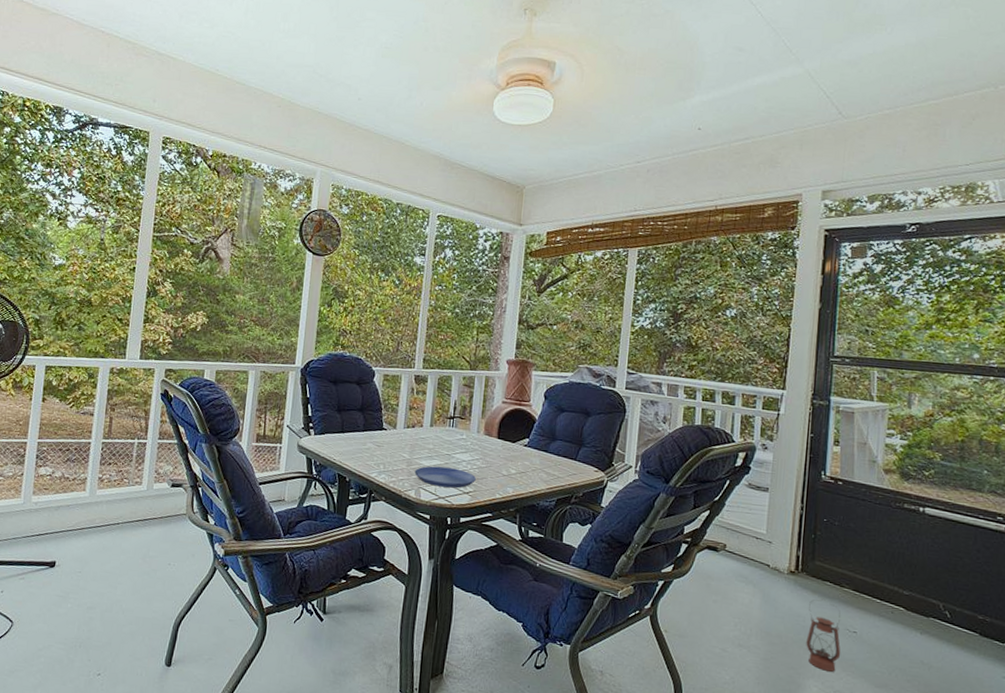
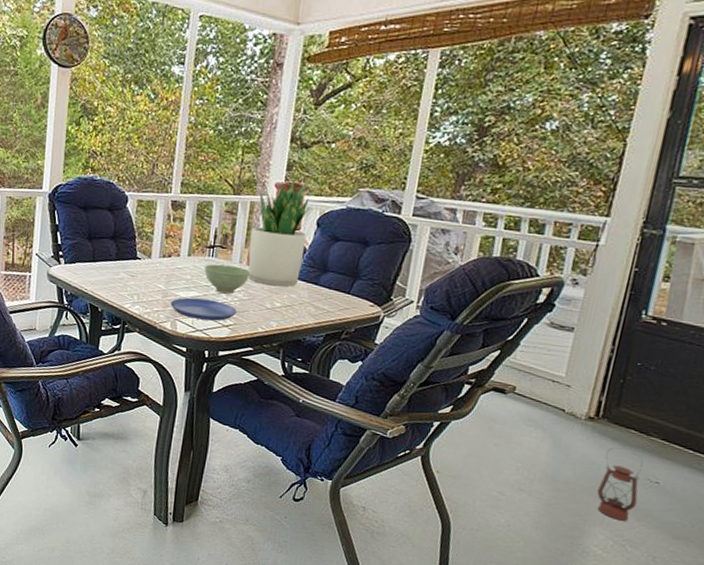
bowl: none [445,433,488,463] -> present [204,264,251,295]
planter: none [485,356,539,455] -> present [248,179,311,287]

